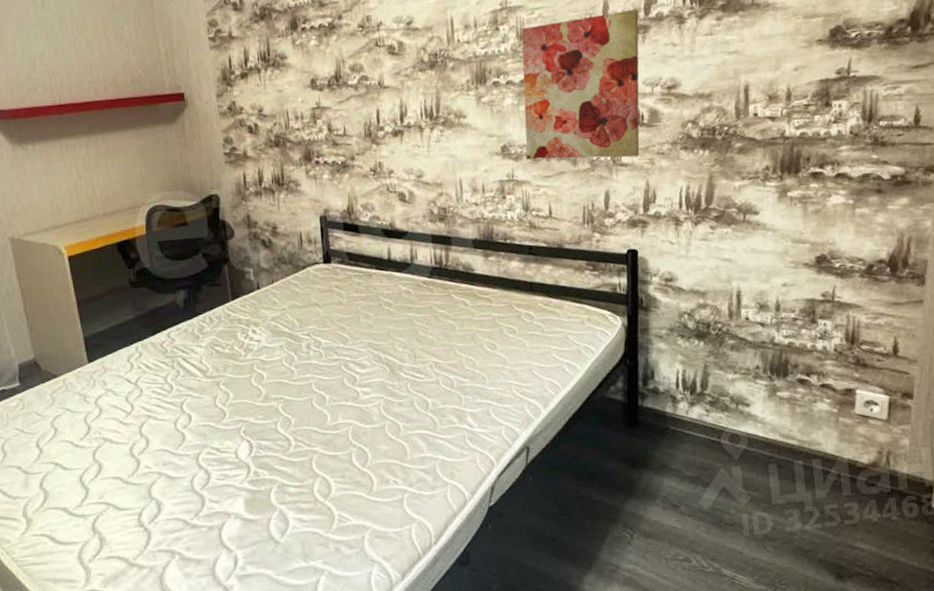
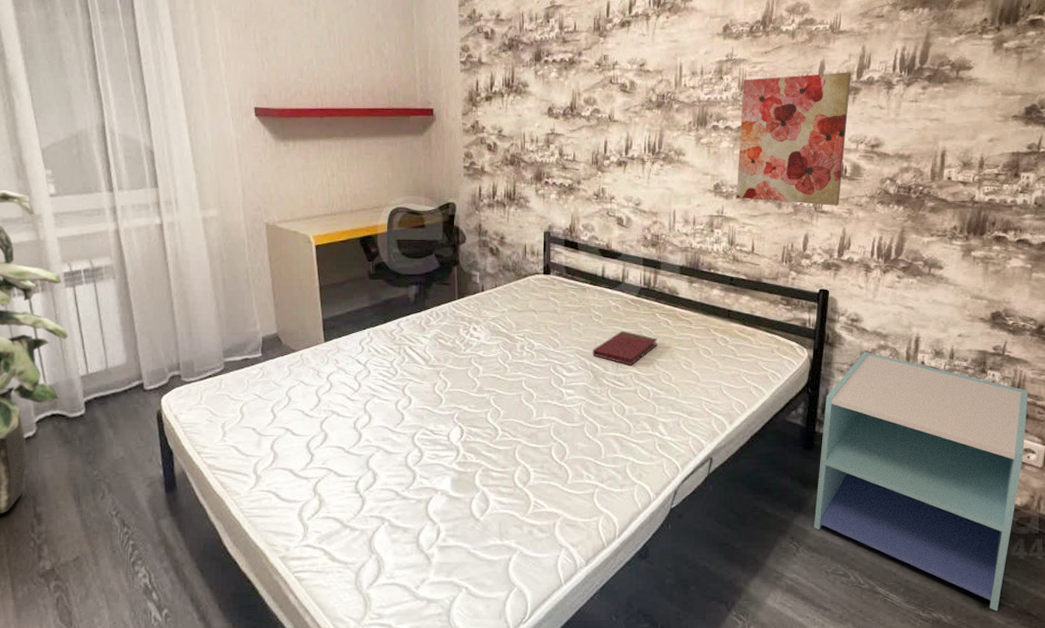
book: none [386,316,458,355] -> present [592,330,658,366]
nightstand: none [646,312,866,582] -> present [813,351,1029,612]

